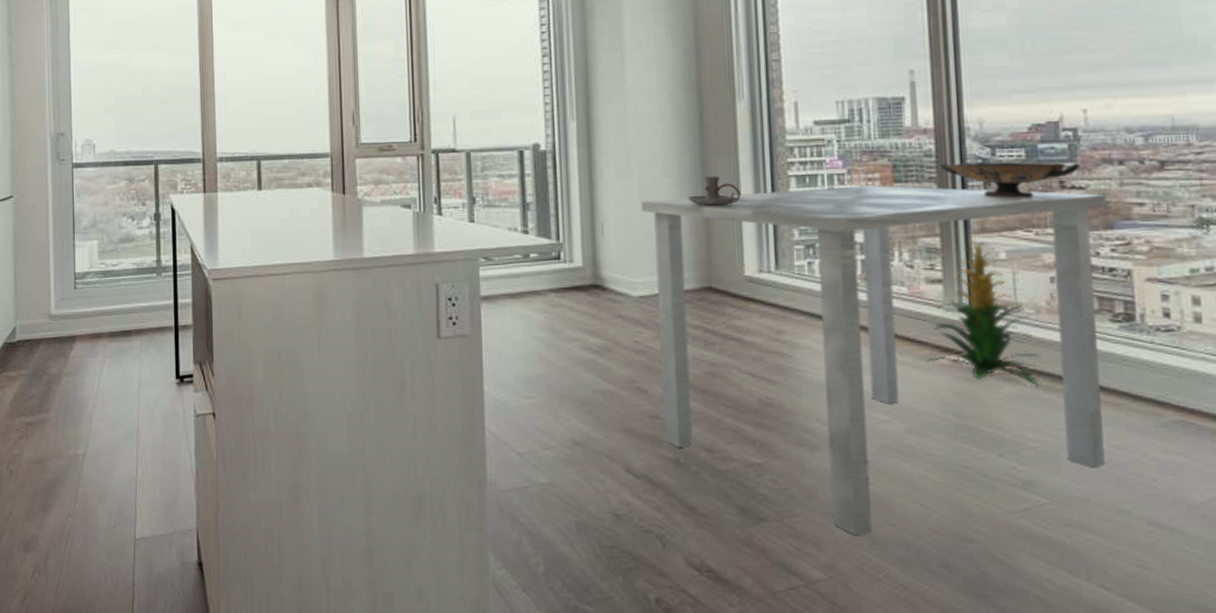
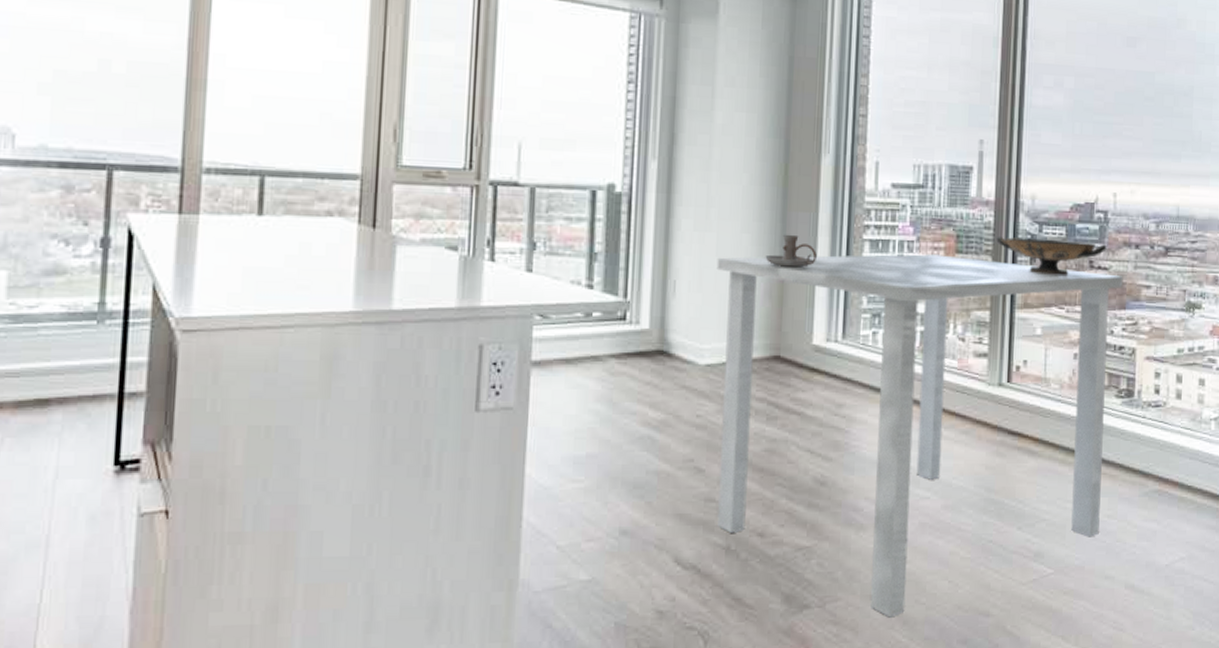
indoor plant: present [926,239,1041,386] -> none [966,314,1060,459]

